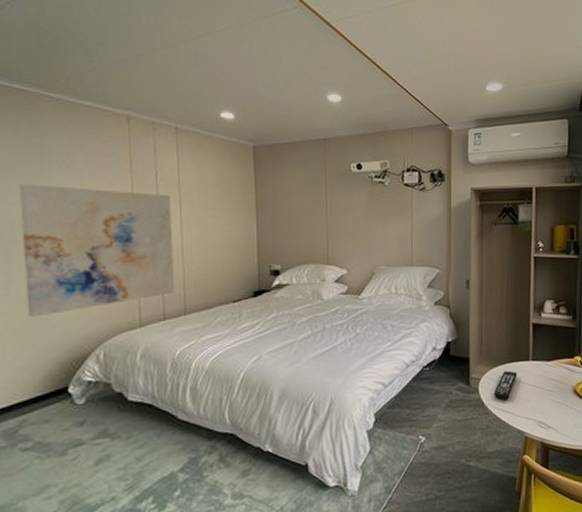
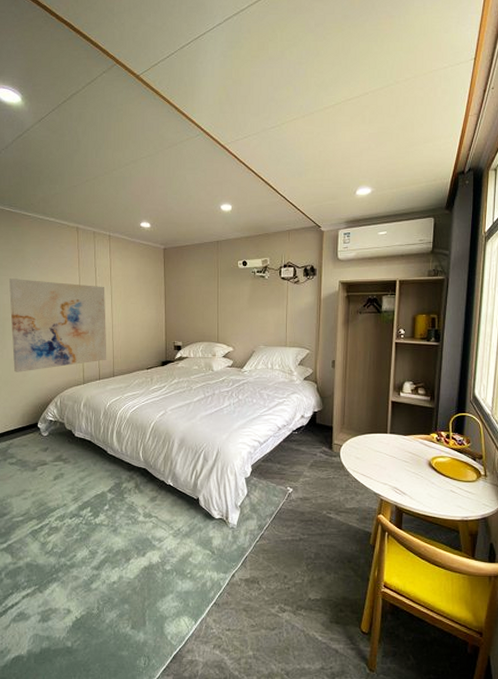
remote control: present [493,370,518,401] -> none [353,441,376,466]

